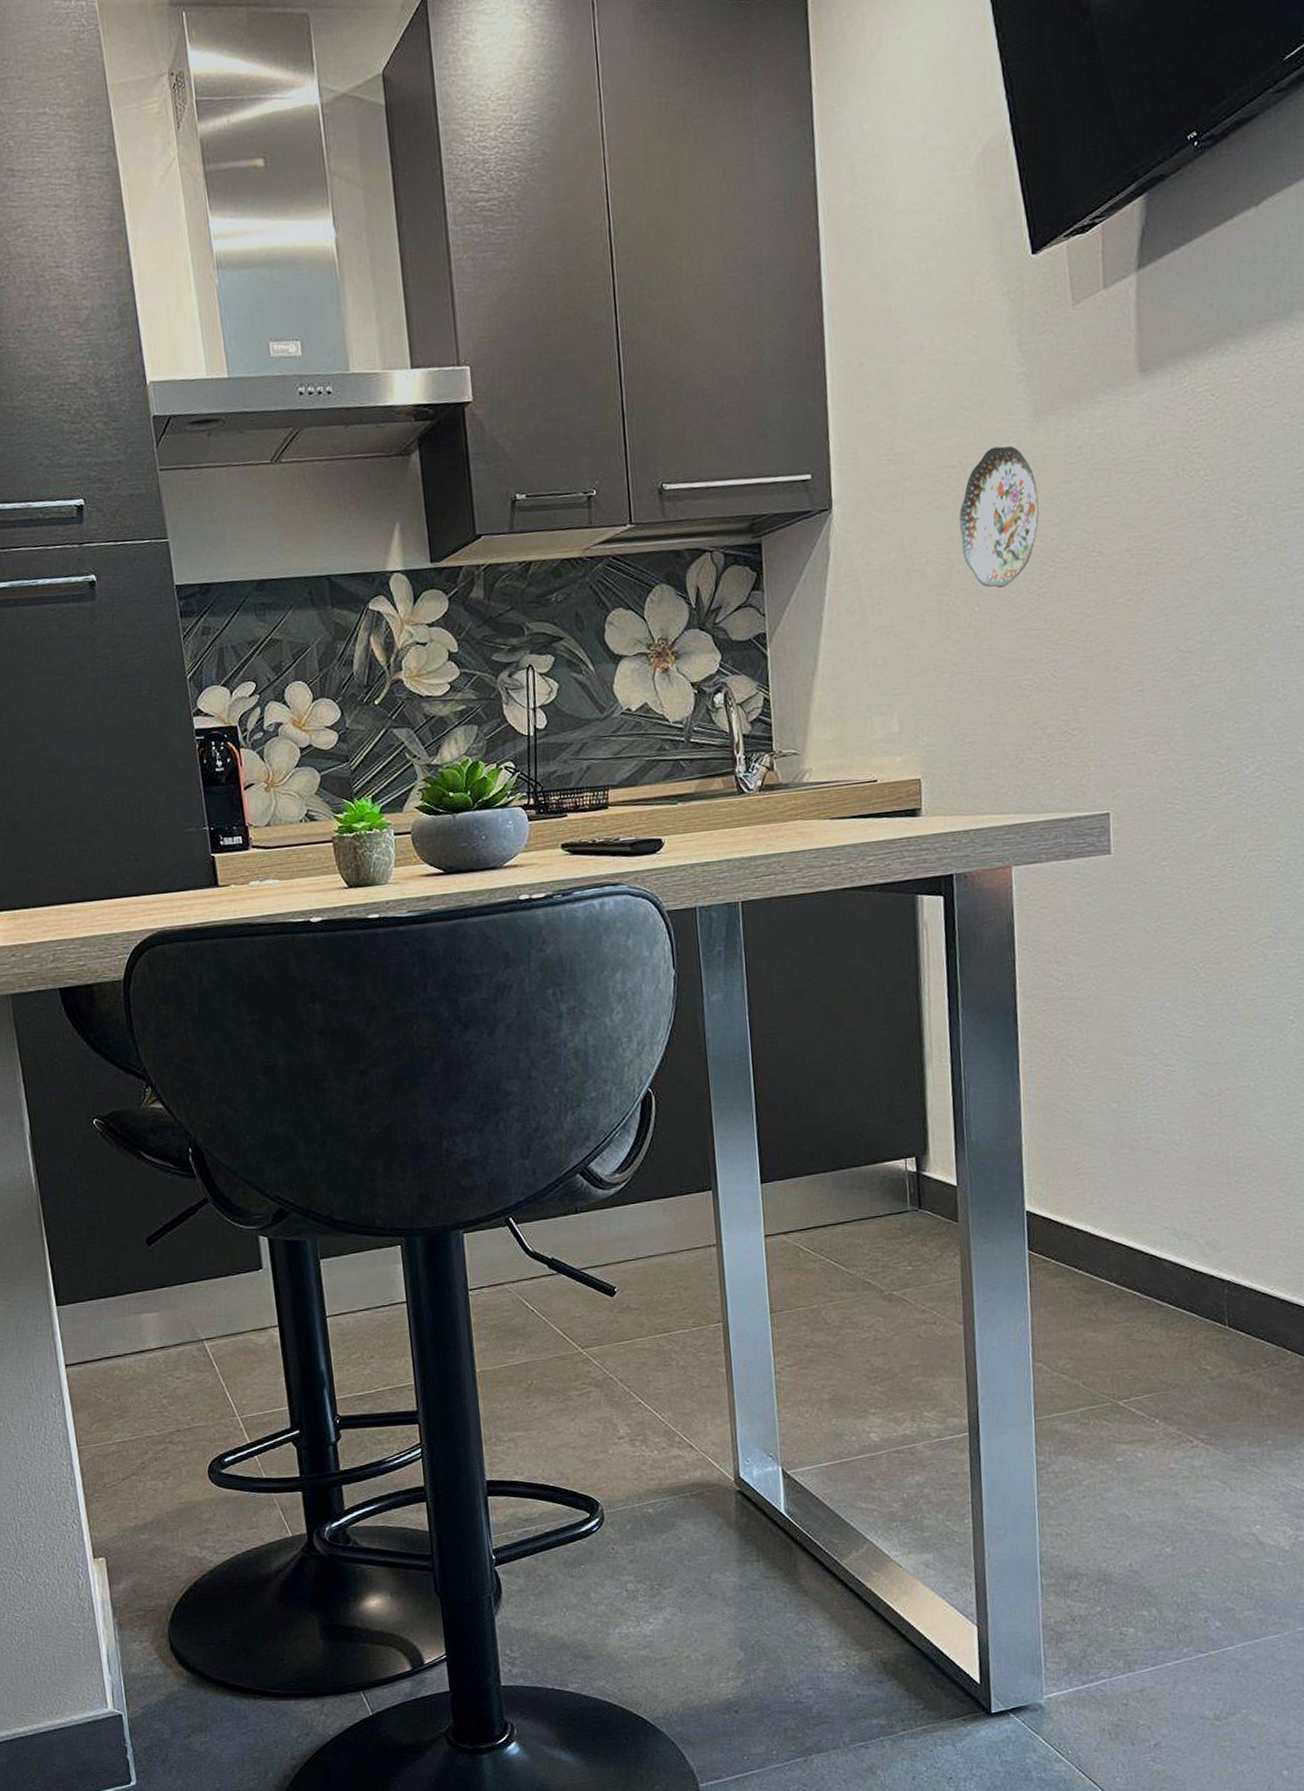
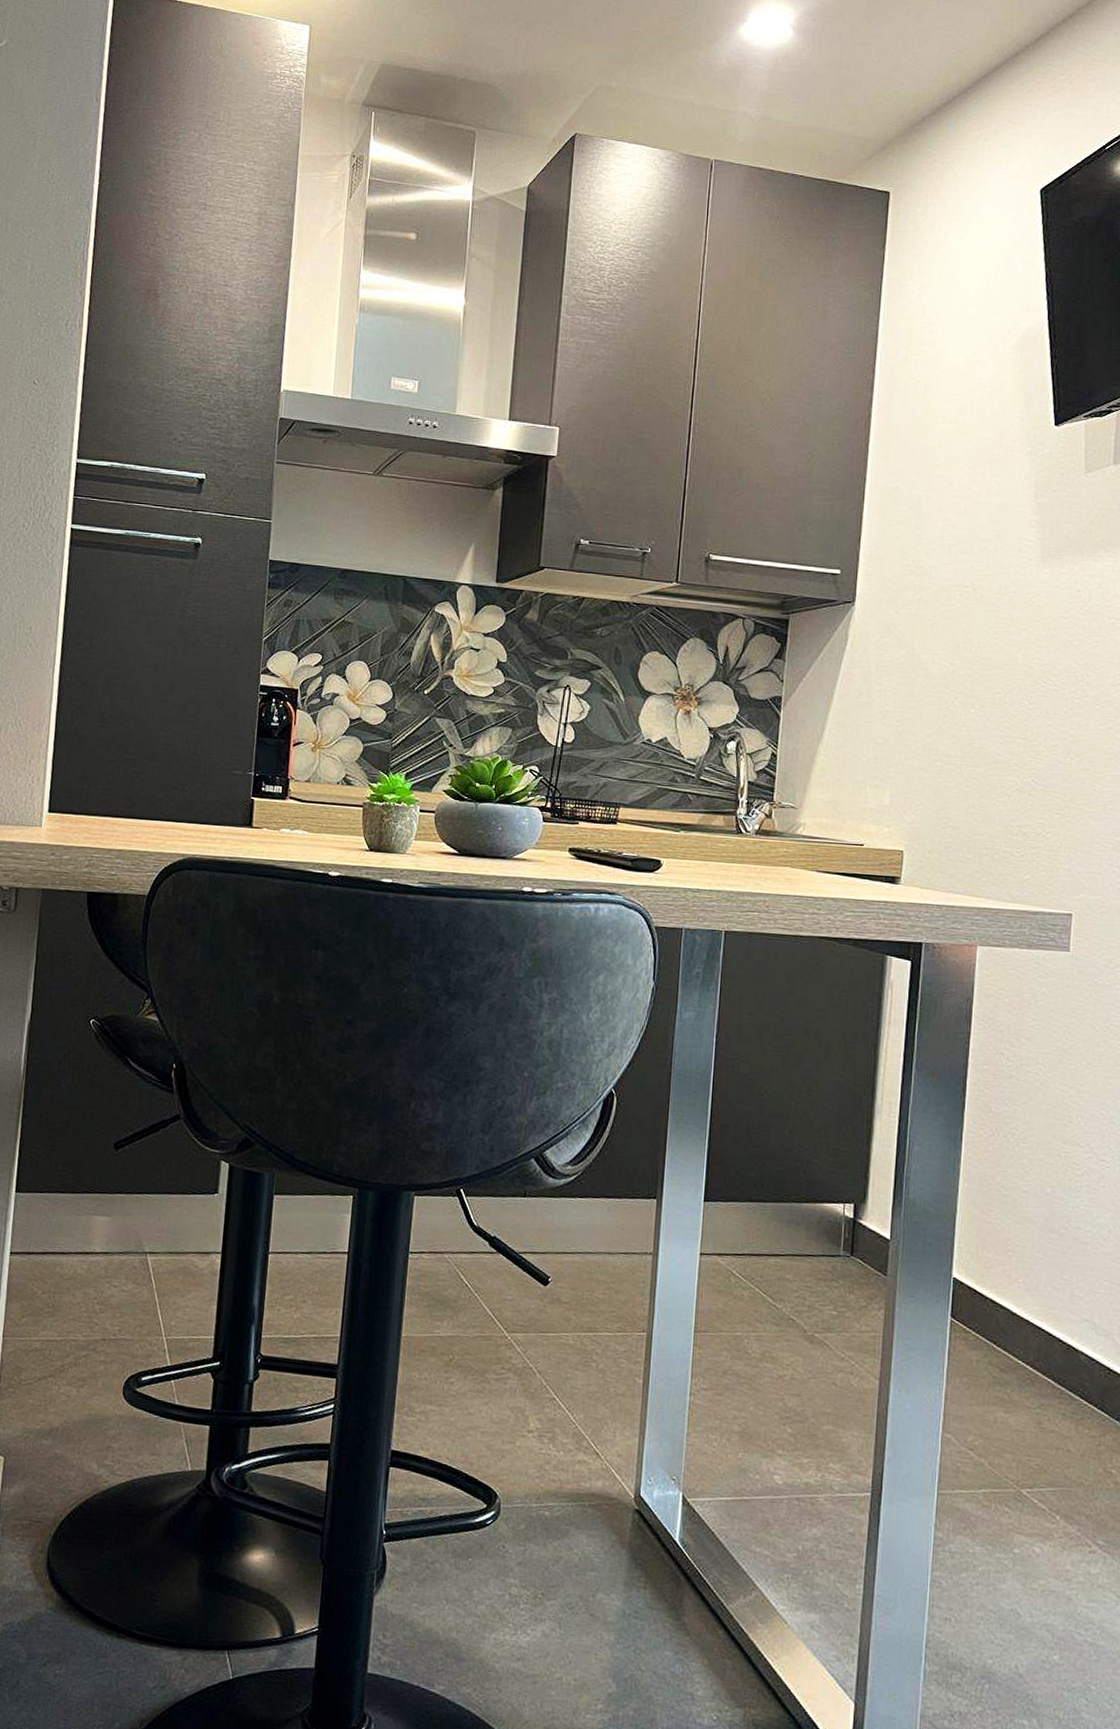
decorative plate: present [959,446,1039,589] -> none [965,576,1038,698]

